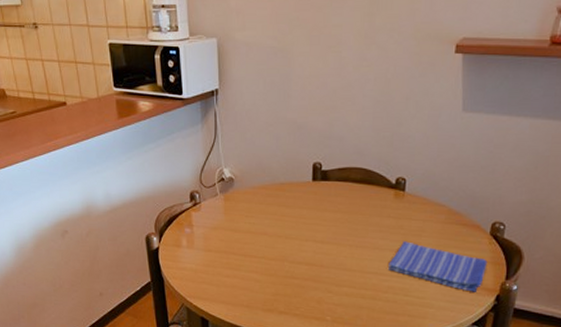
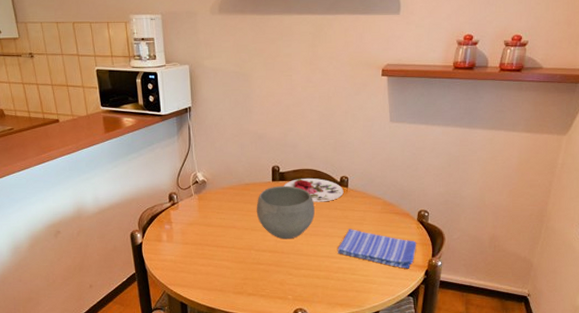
bowl: none [292,186,363,251] -> present [256,185,315,239]
plate: none [326,179,399,208] -> present [284,178,344,202]

